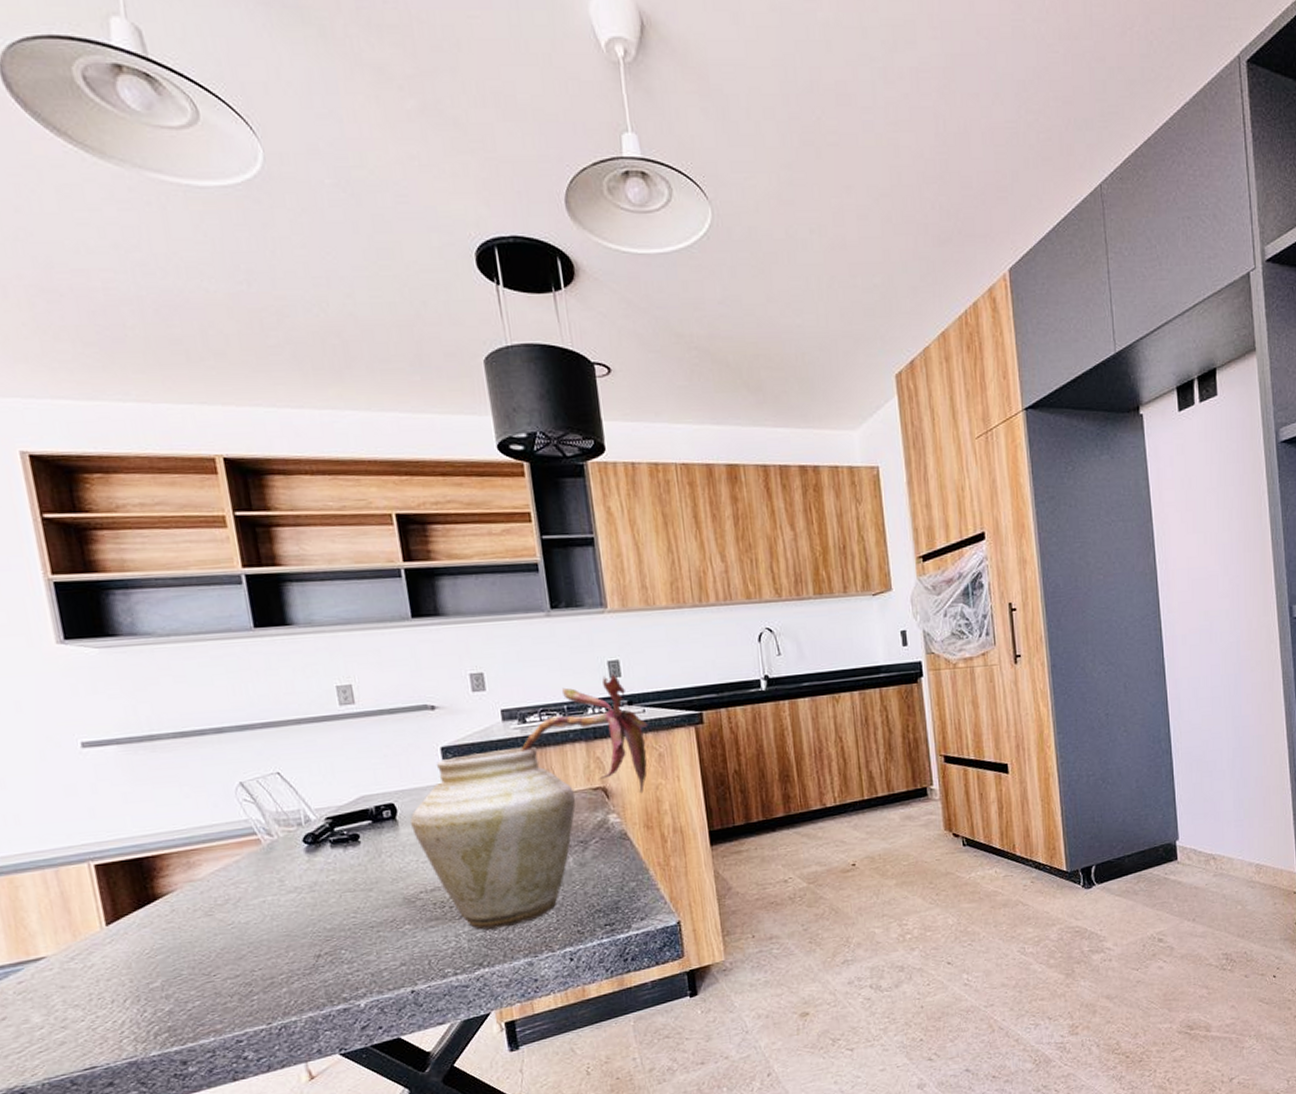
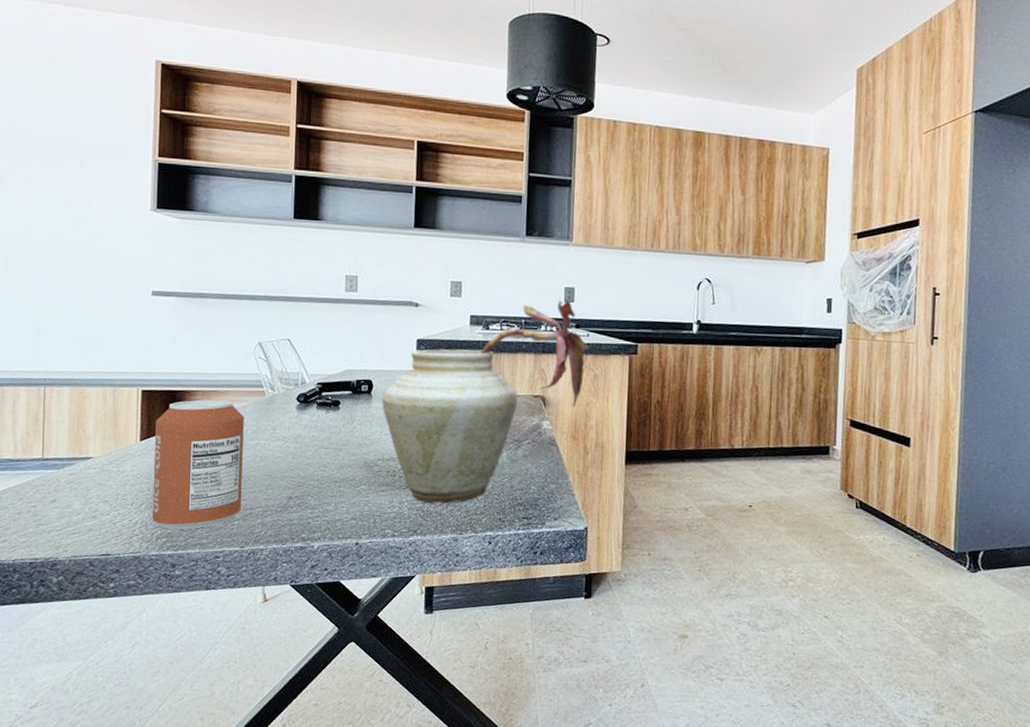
can: none [122,857,259,1023] -> present [152,399,244,530]

